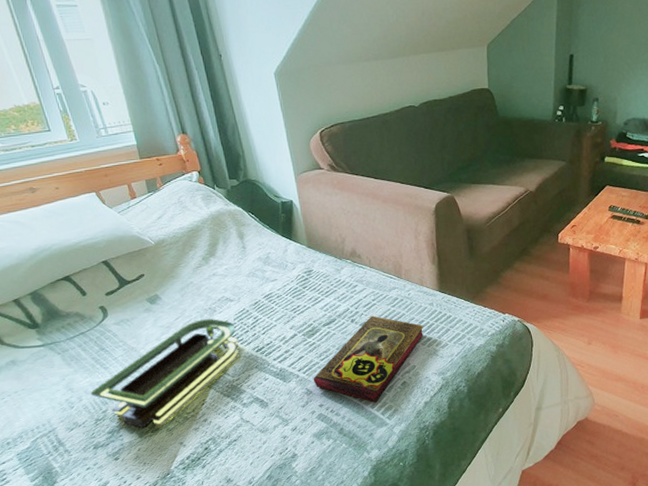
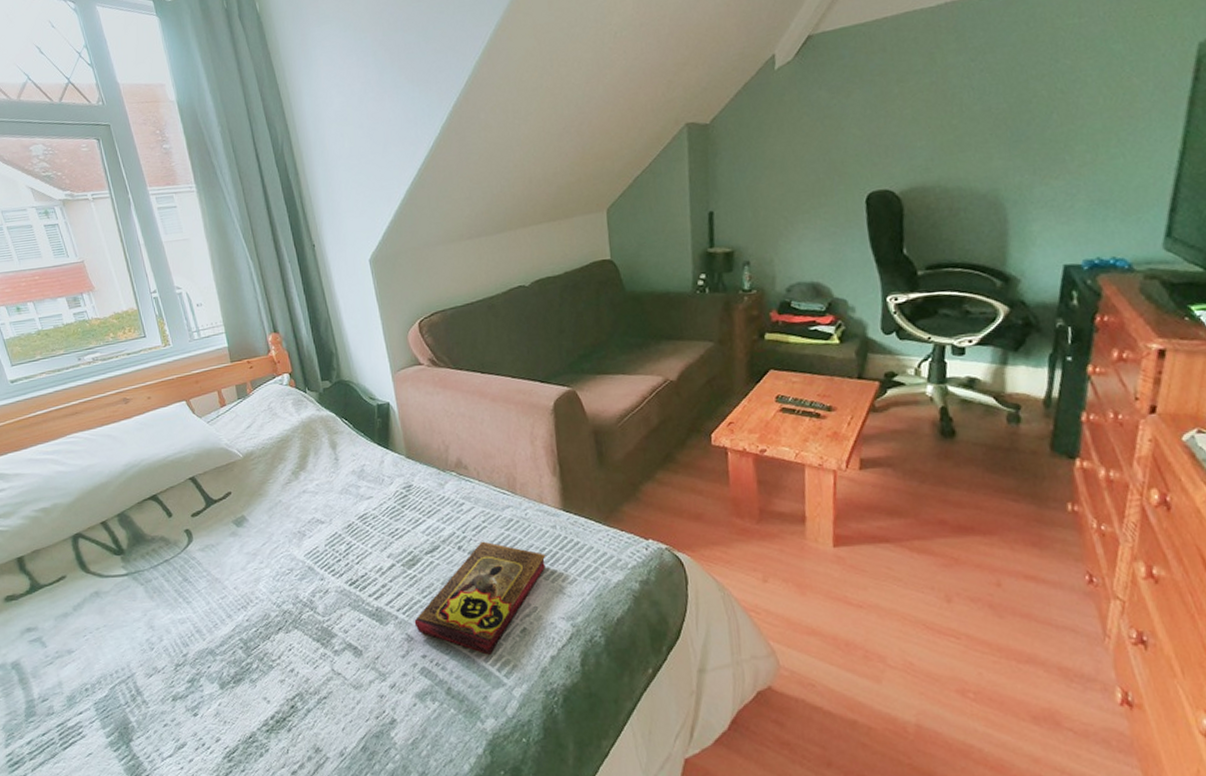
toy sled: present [90,319,239,428] -> none [171,544,330,677]

